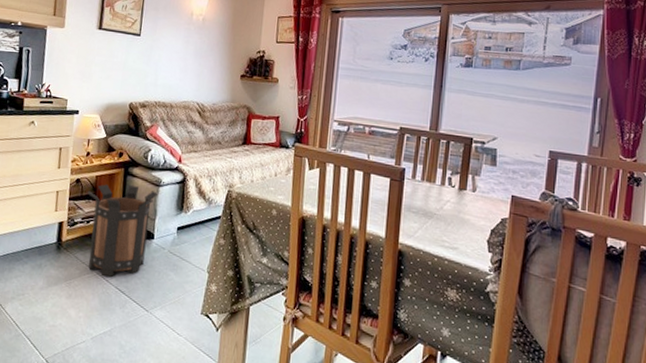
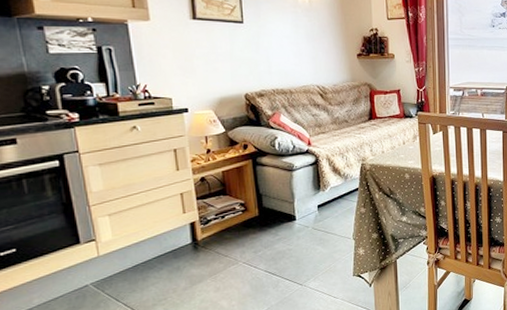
decorative basket: present [87,184,158,278] -> none [215,175,292,264]

